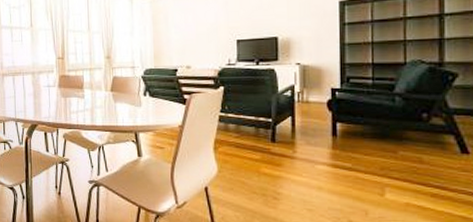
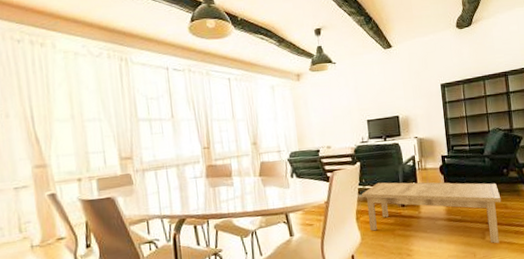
coffee table: none [222,111,415,205] -> present [361,182,502,244]

